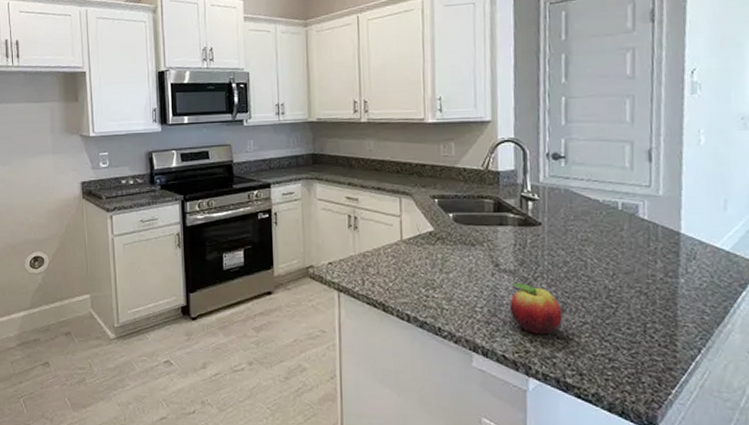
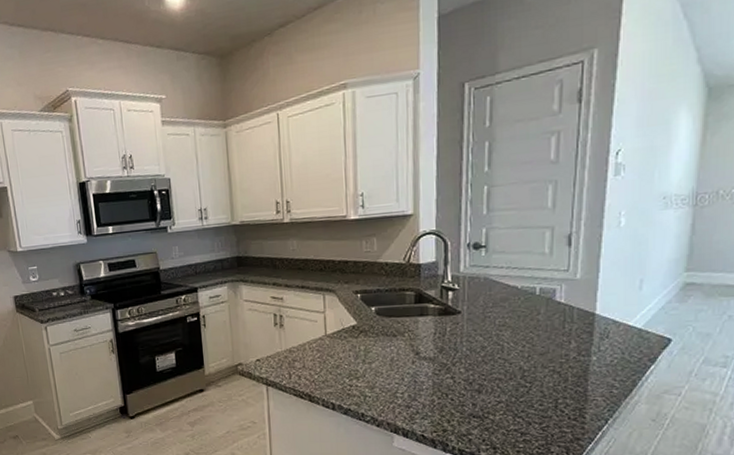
fruit: present [510,282,563,334] -> none [429,368,479,414]

